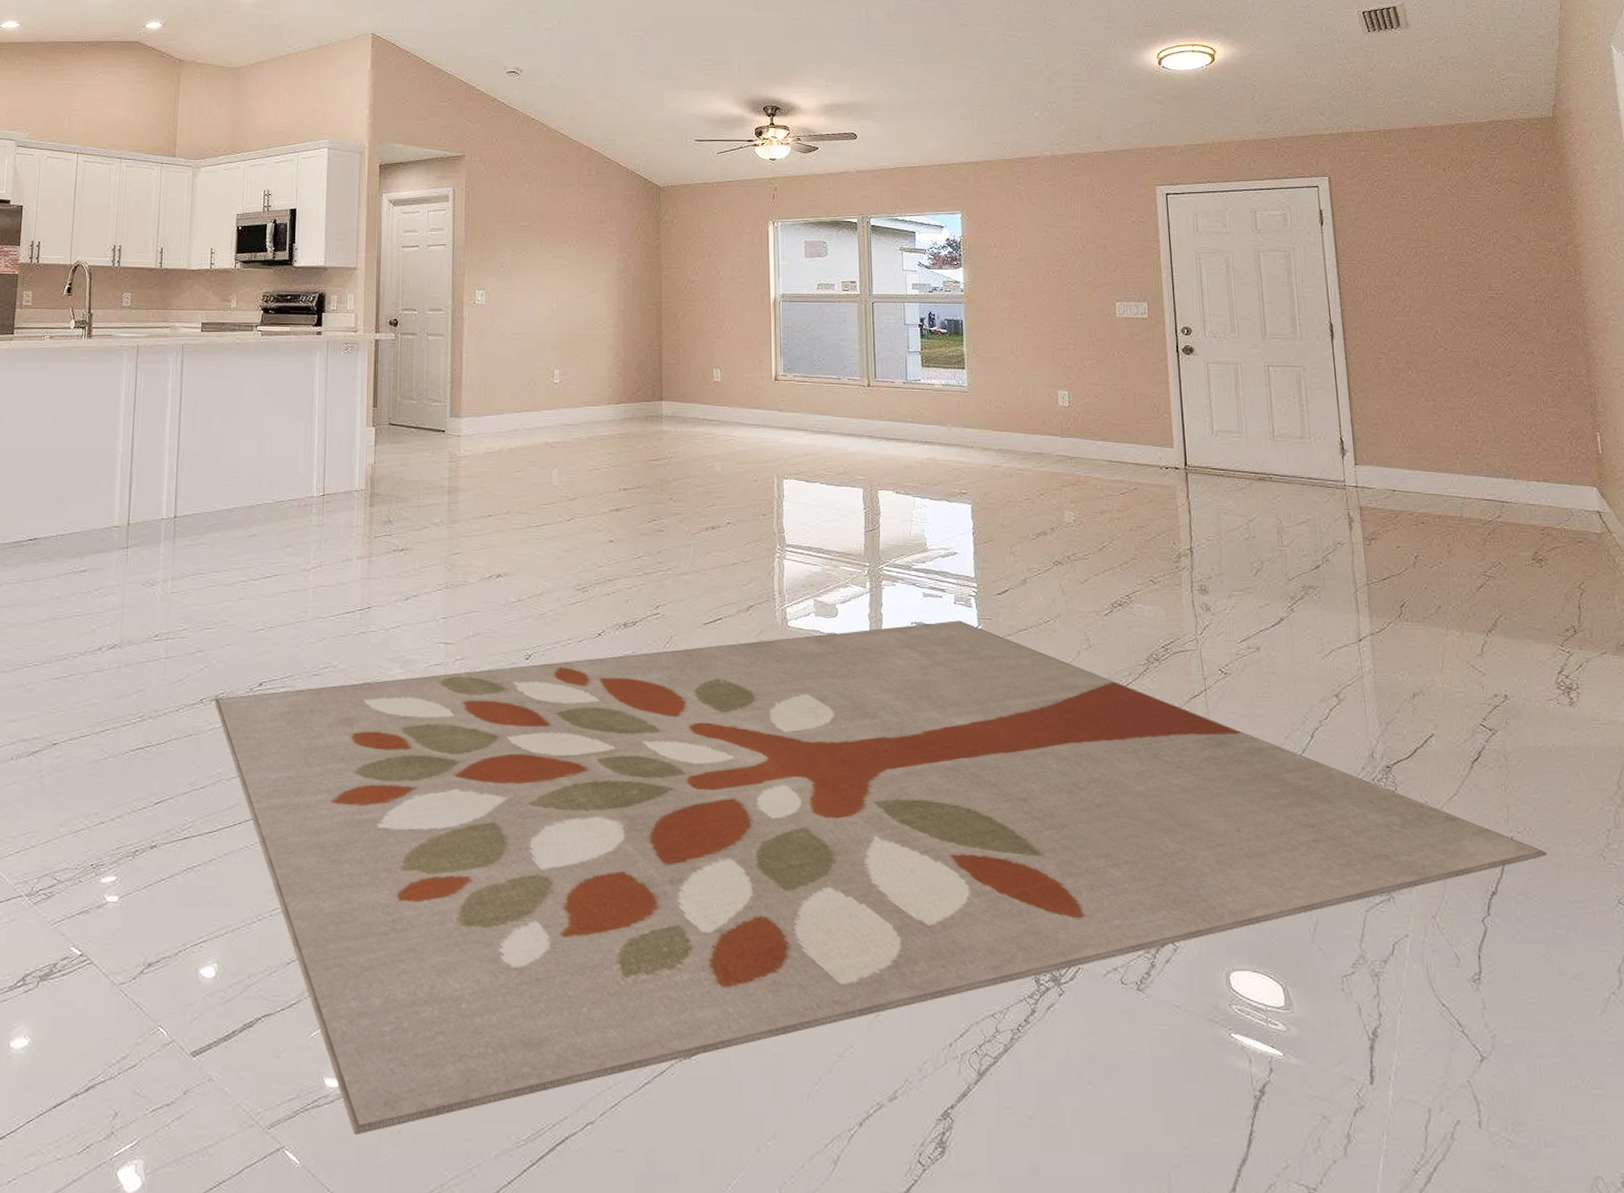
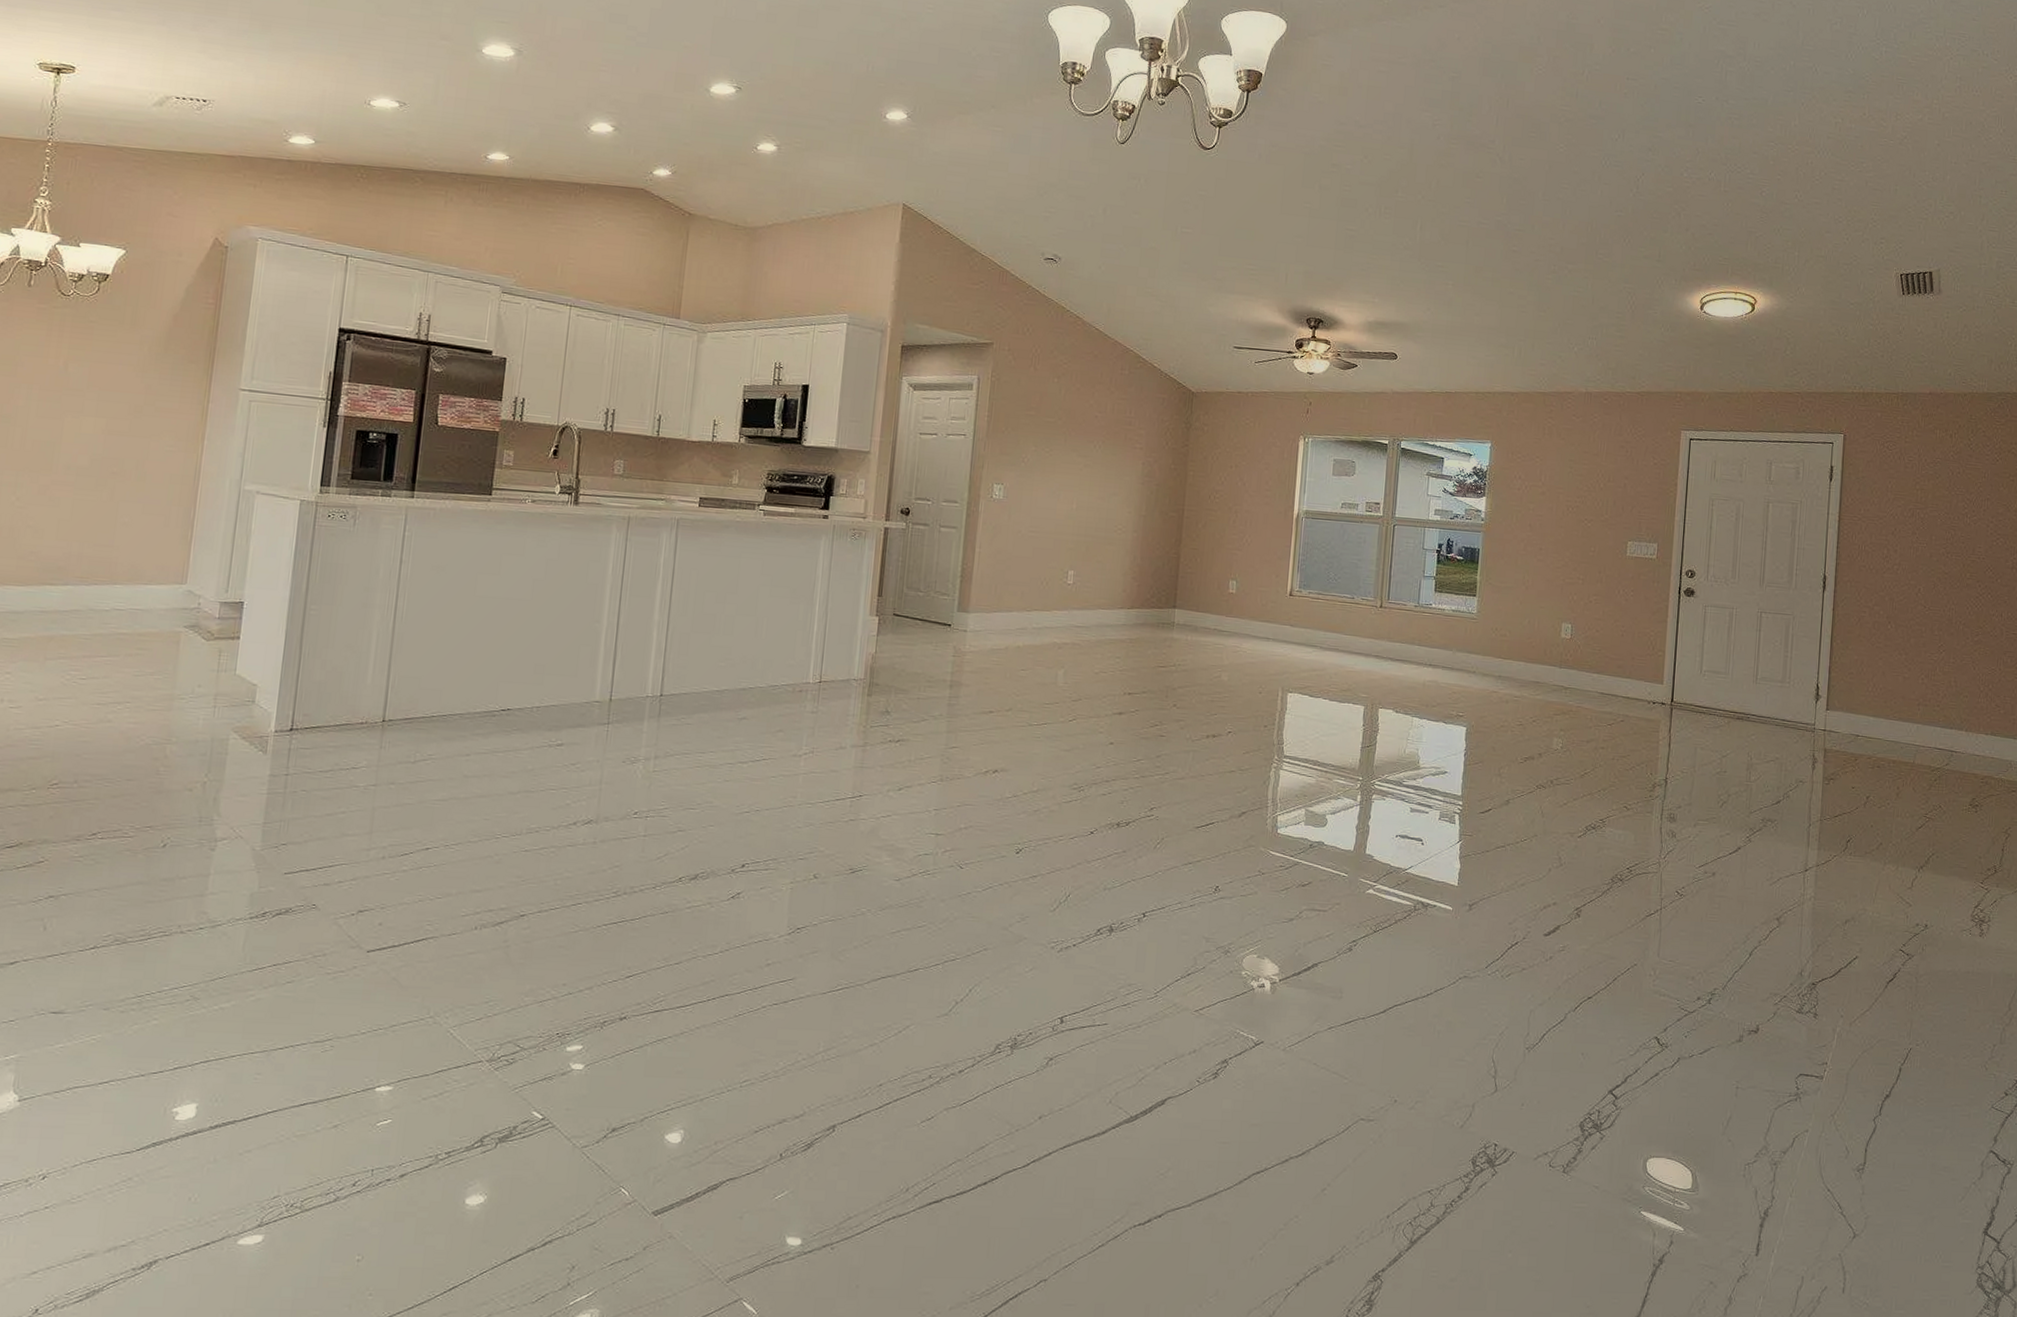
area rug: present [214,620,1547,1134] -> none [694,835,1938,1288]

